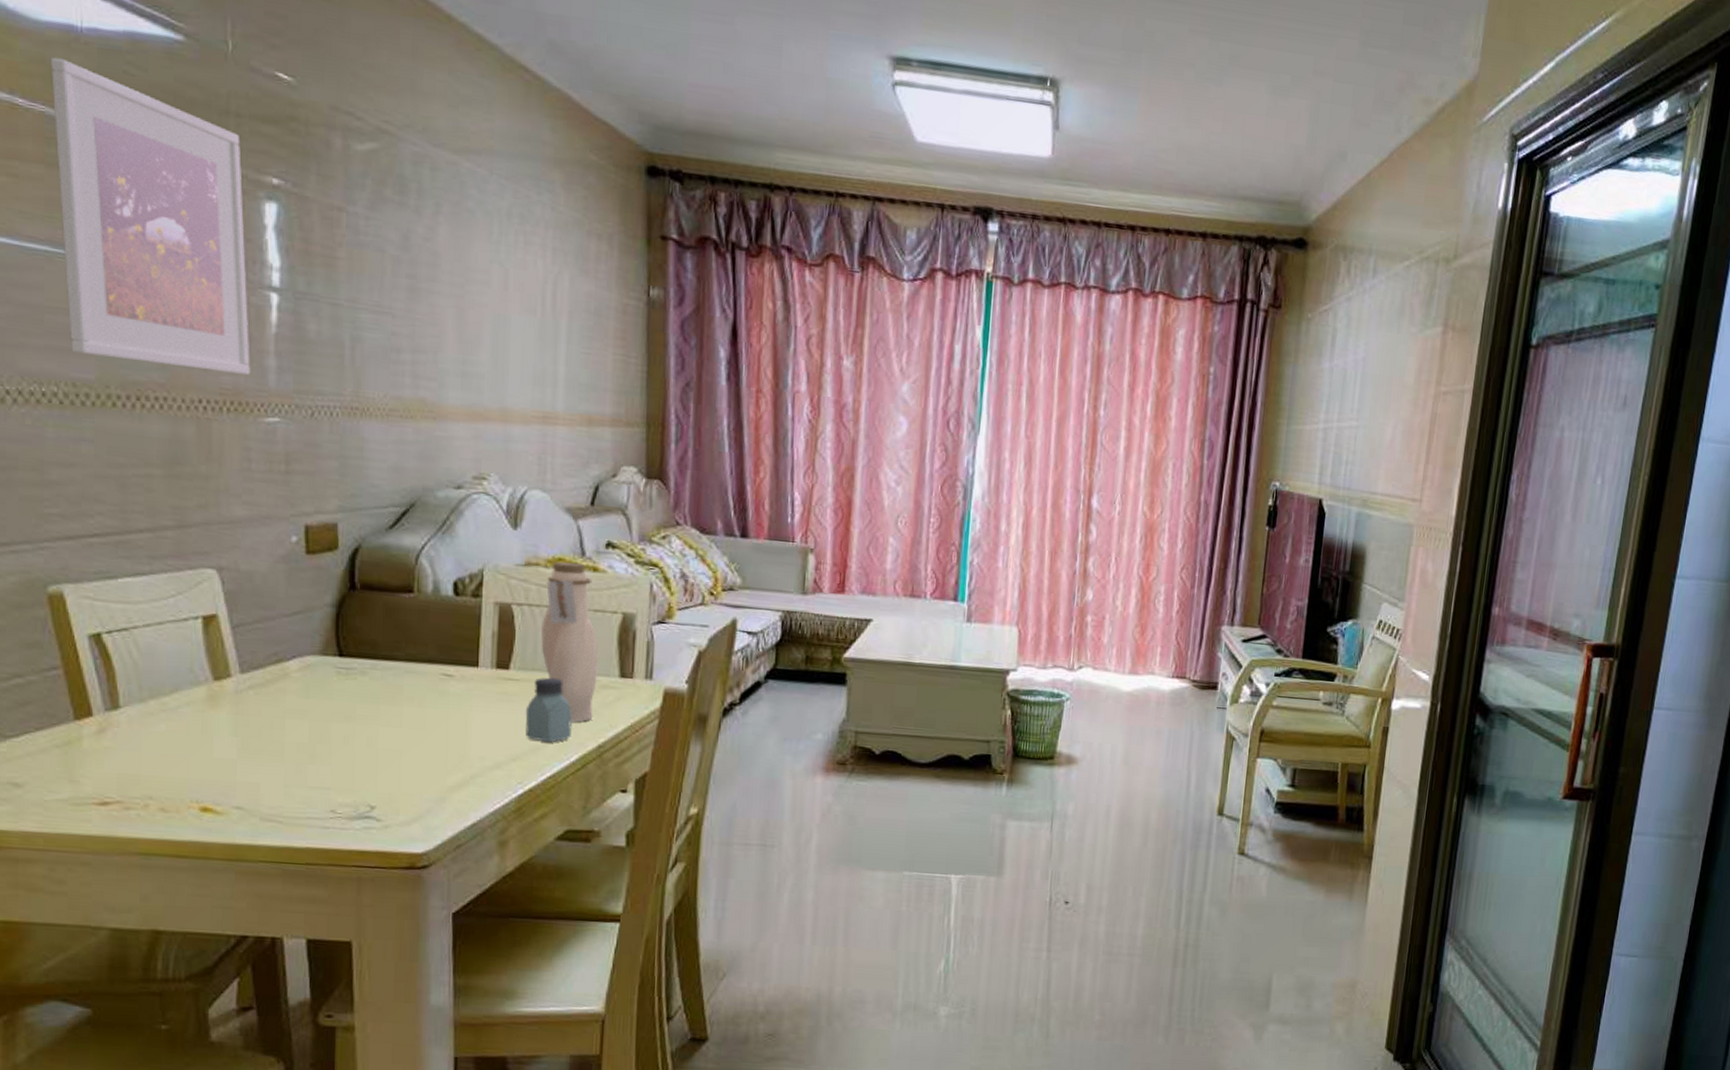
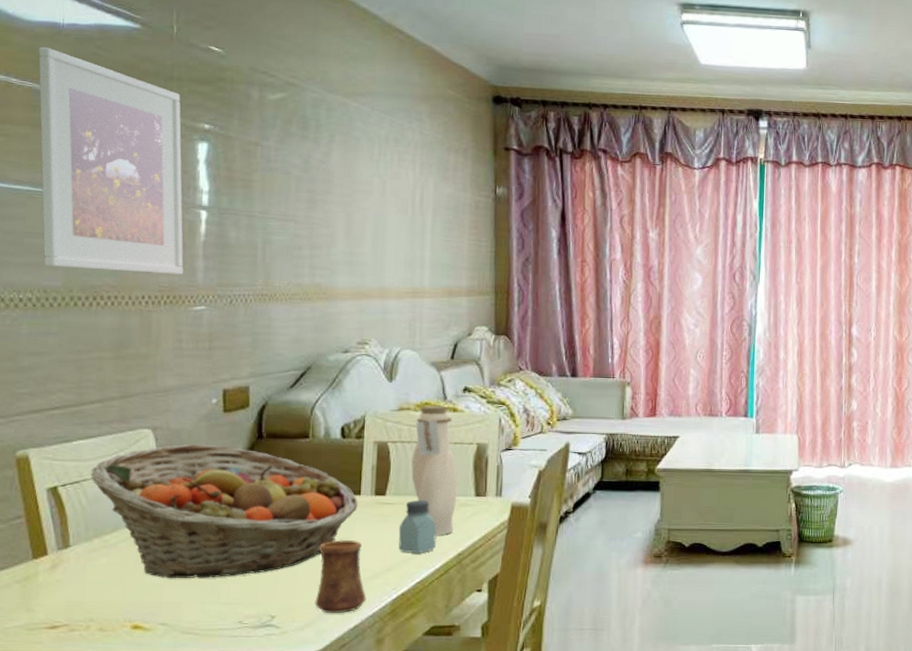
fruit basket: none [142,591,477,757] -> present [91,444,359,579]
cup: none [423,719,486,808] -> present [315,539,367,614]

